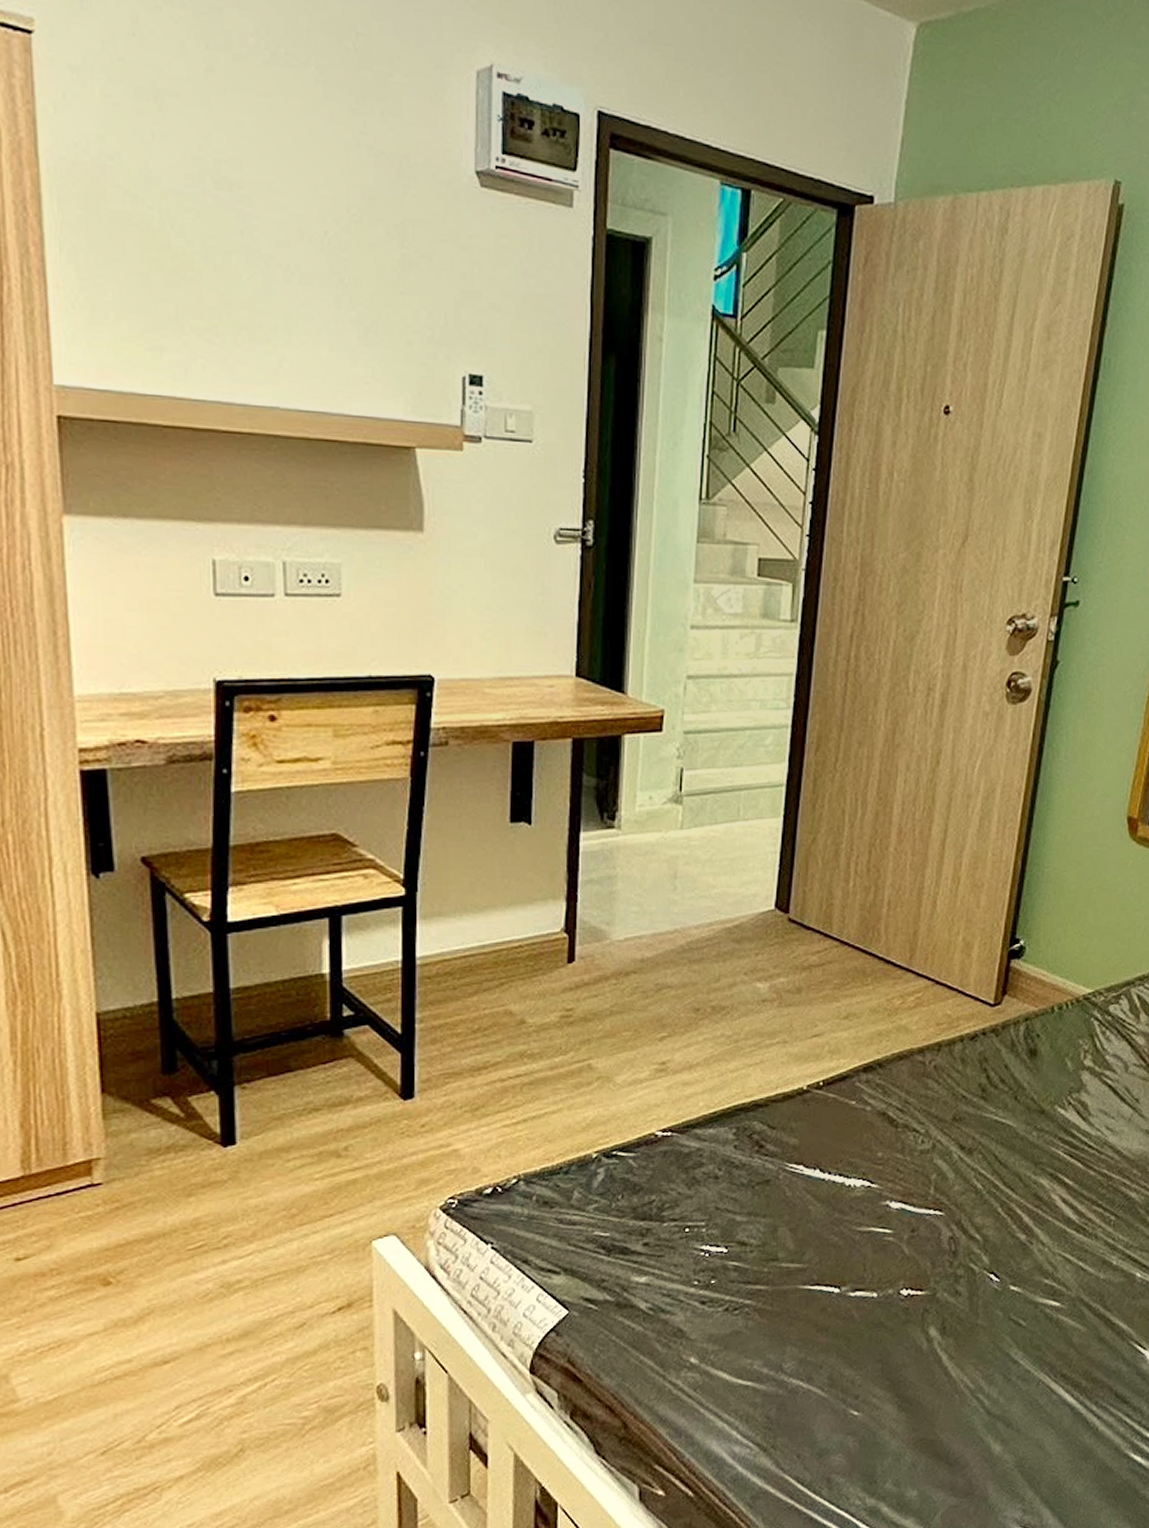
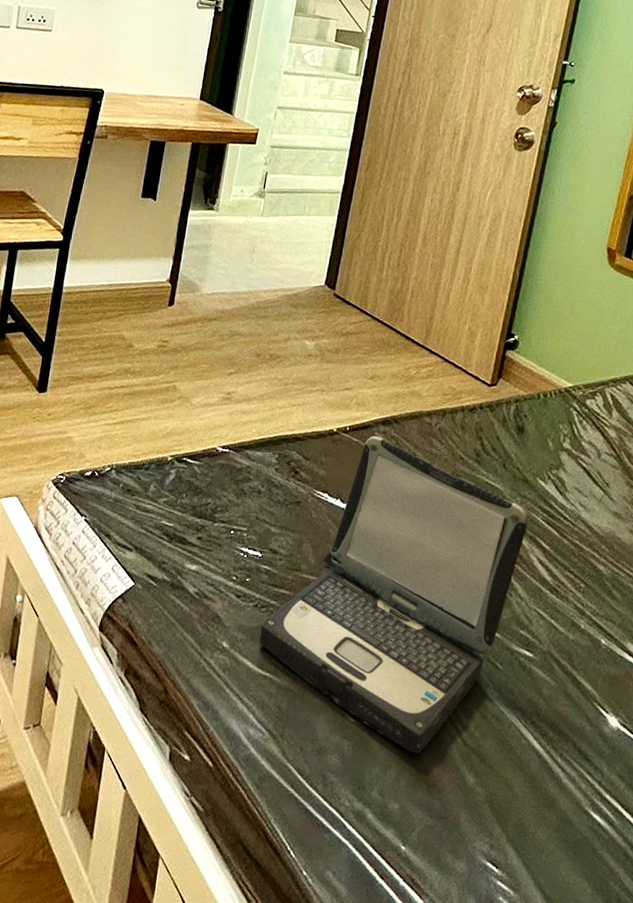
laptop: none [734,1086,1048,1434] -> present [258,435,529,754]

